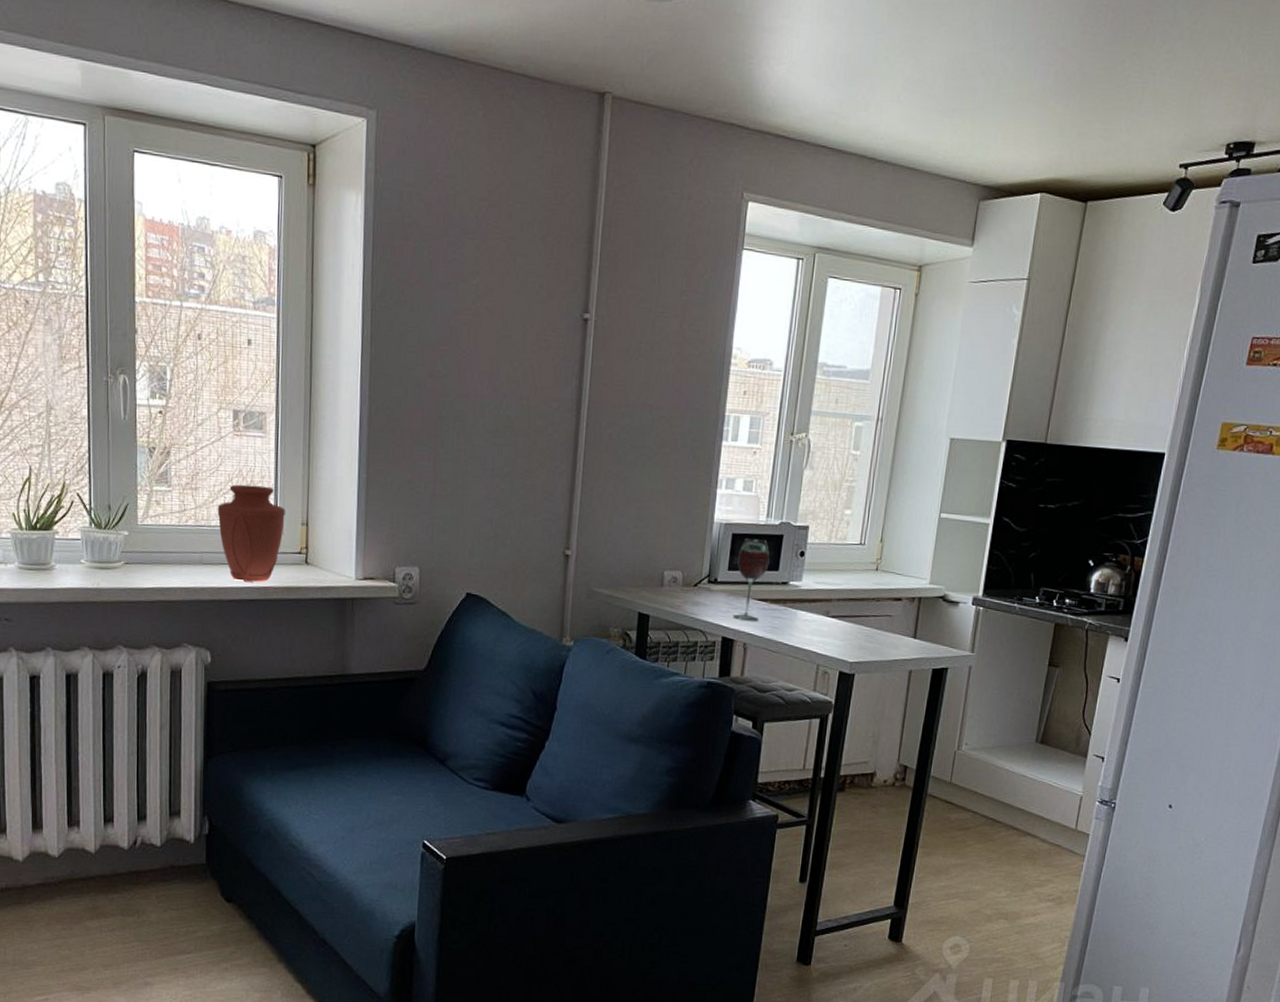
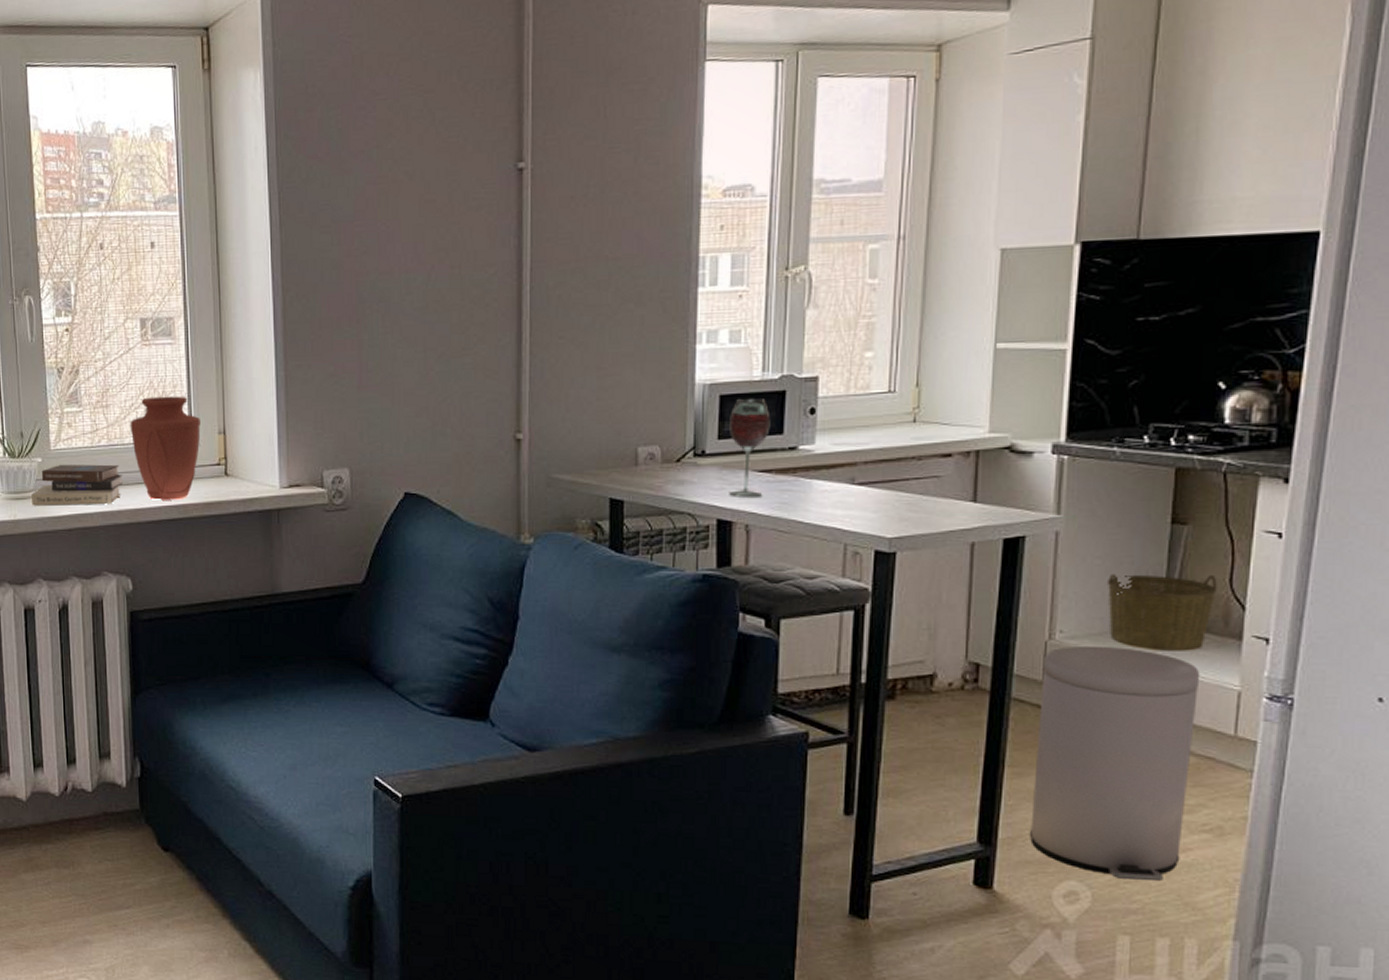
books: none [116,539,207,582] -> present [31,464,122,506]
pedal bin: none [930,756,1057,938] -> present [1029,645,1201,882]
basket: none [1000,702,1075,764] -> present [1108,574,1217,651]

